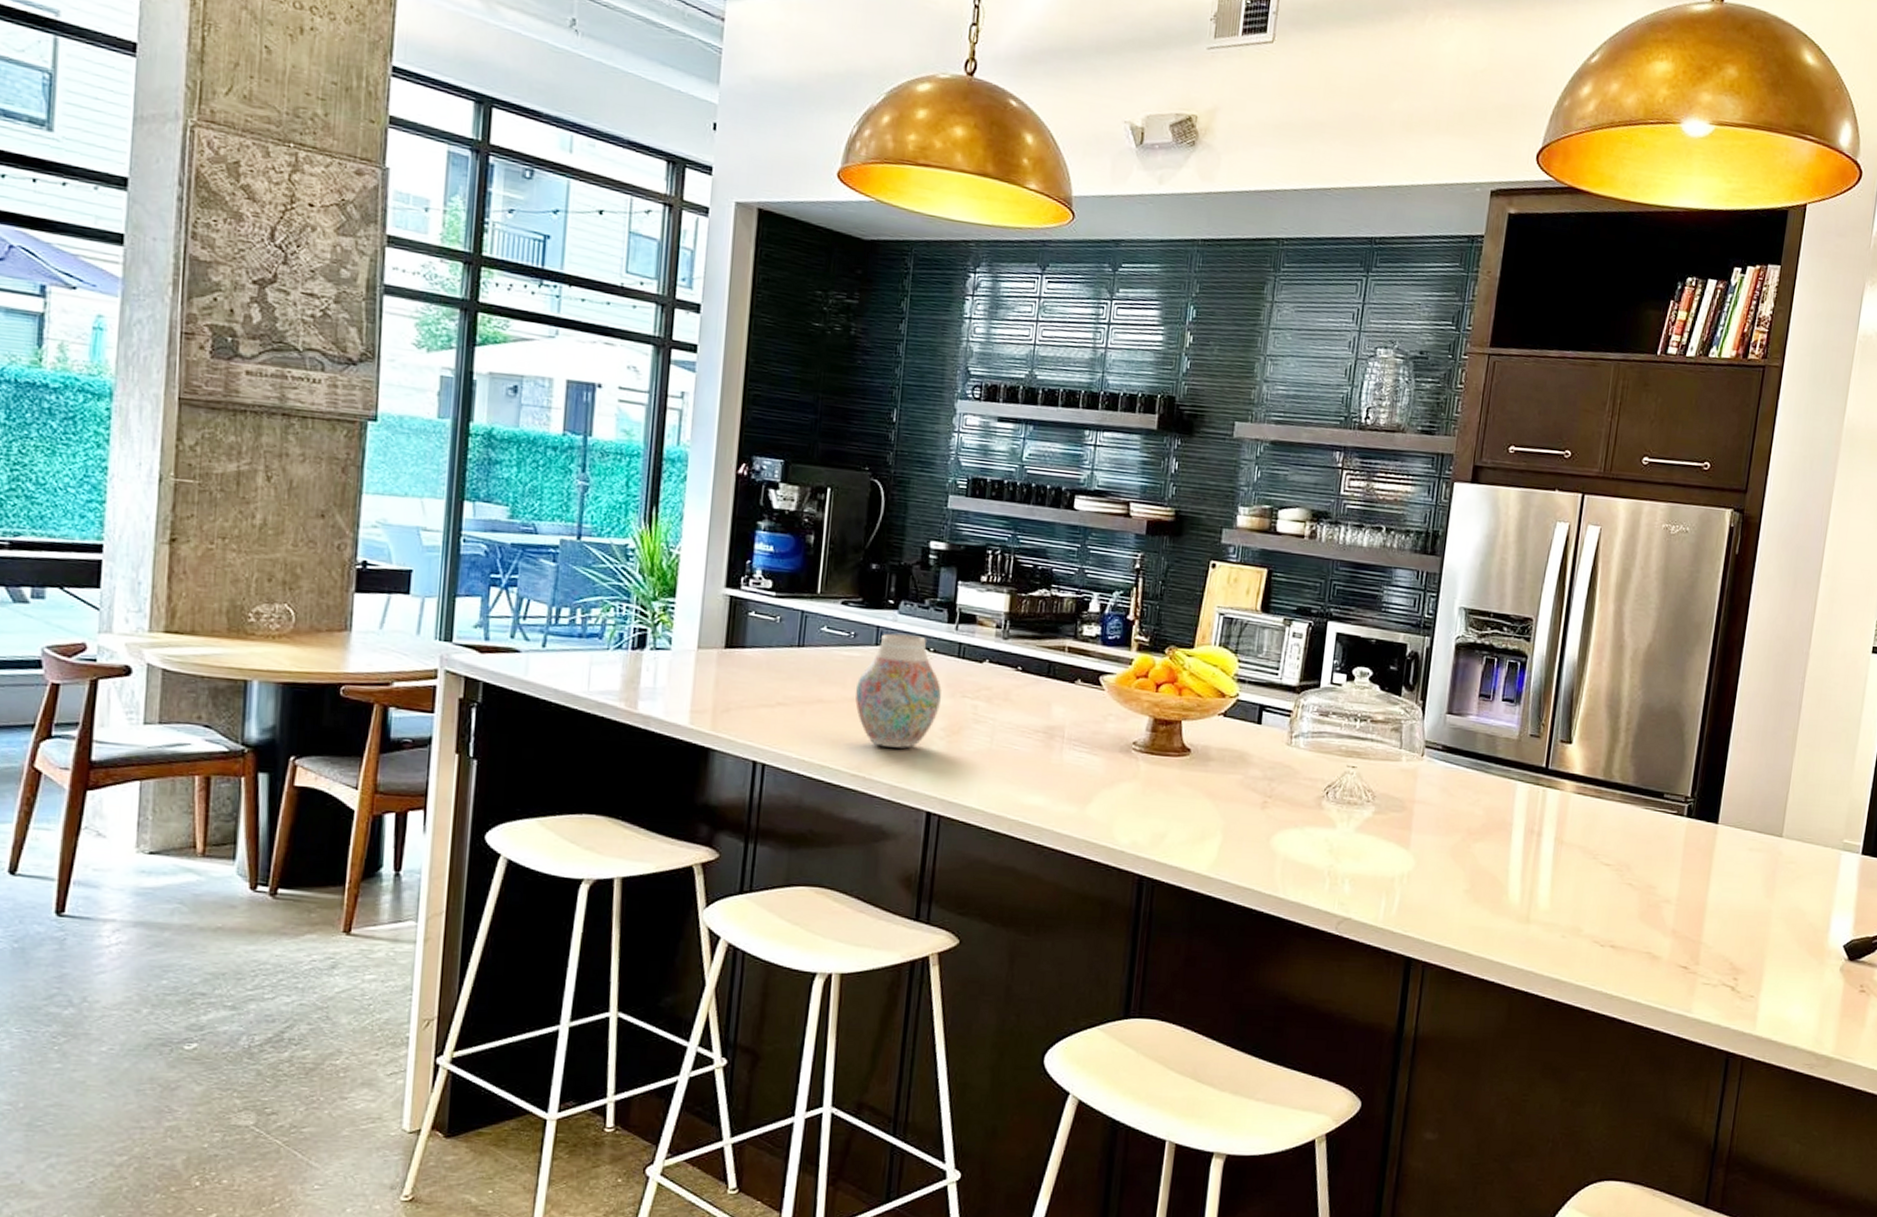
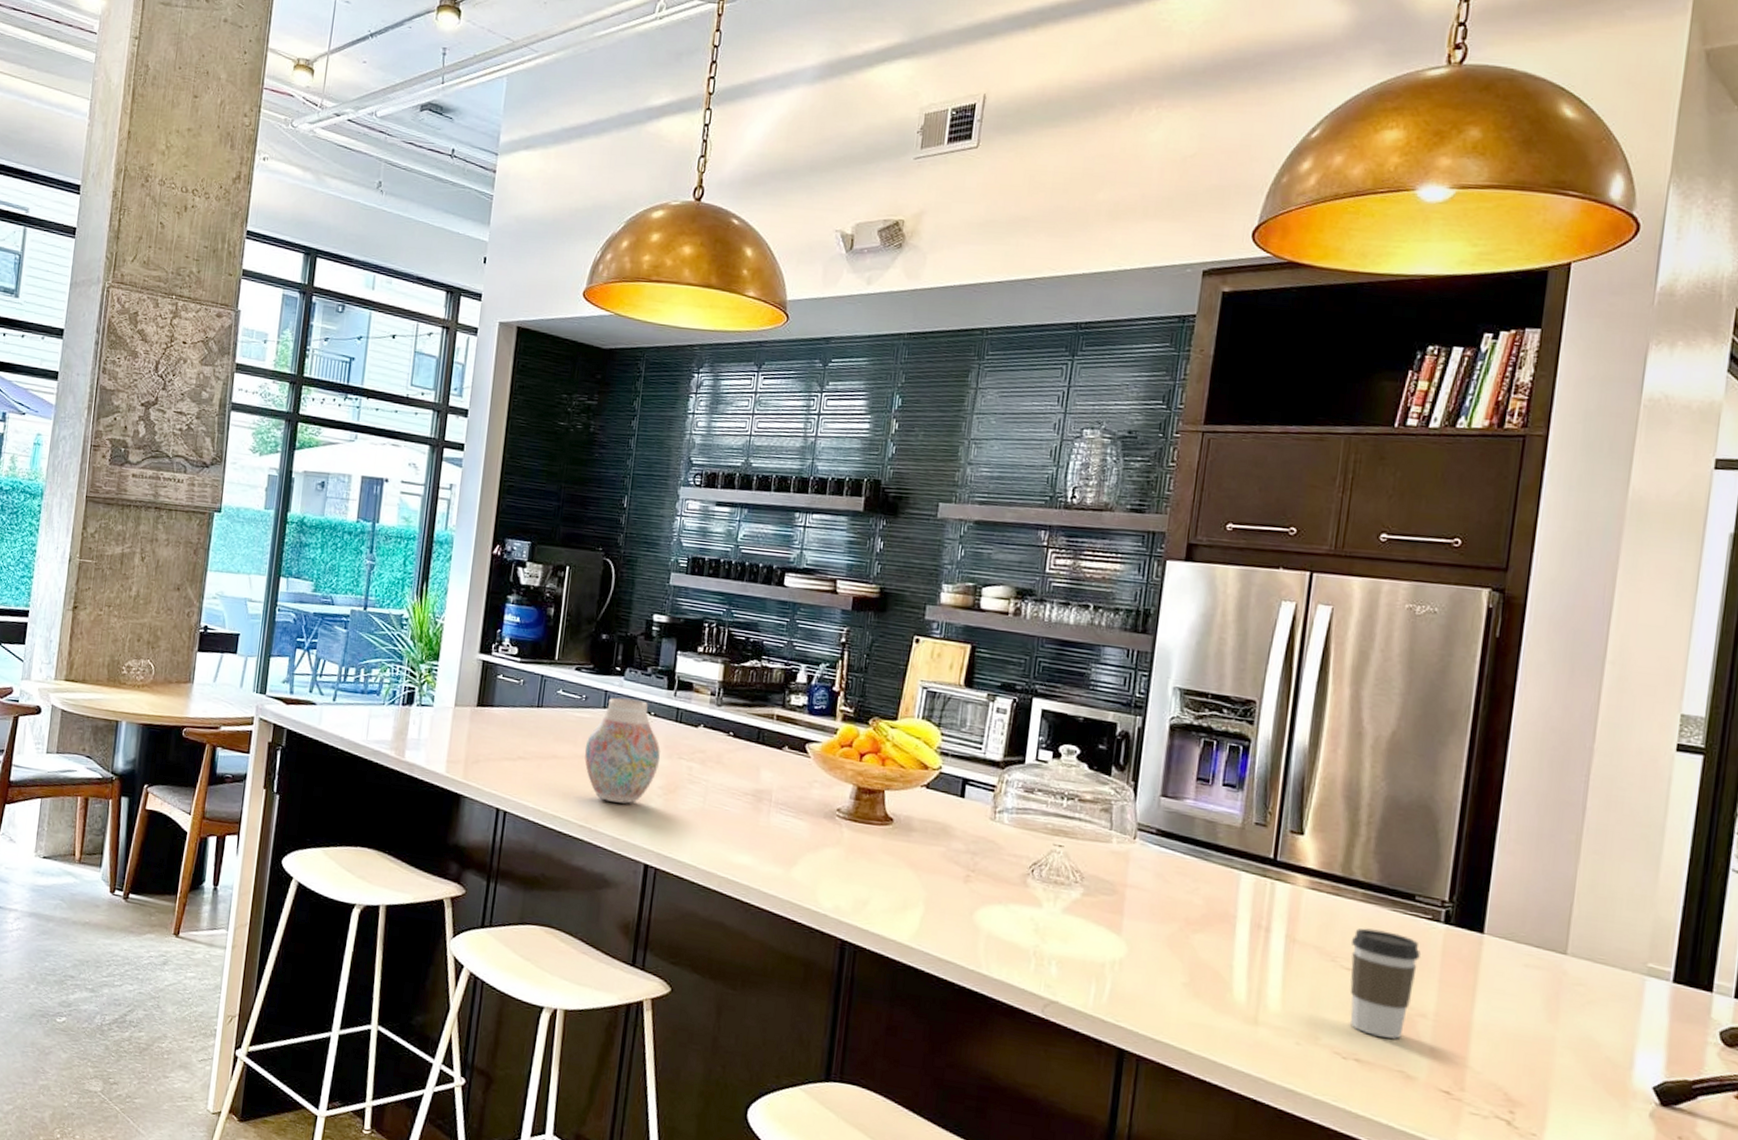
coffee cup: none [1608,826,1667,924] -> present [1350,928,1421,1039]

